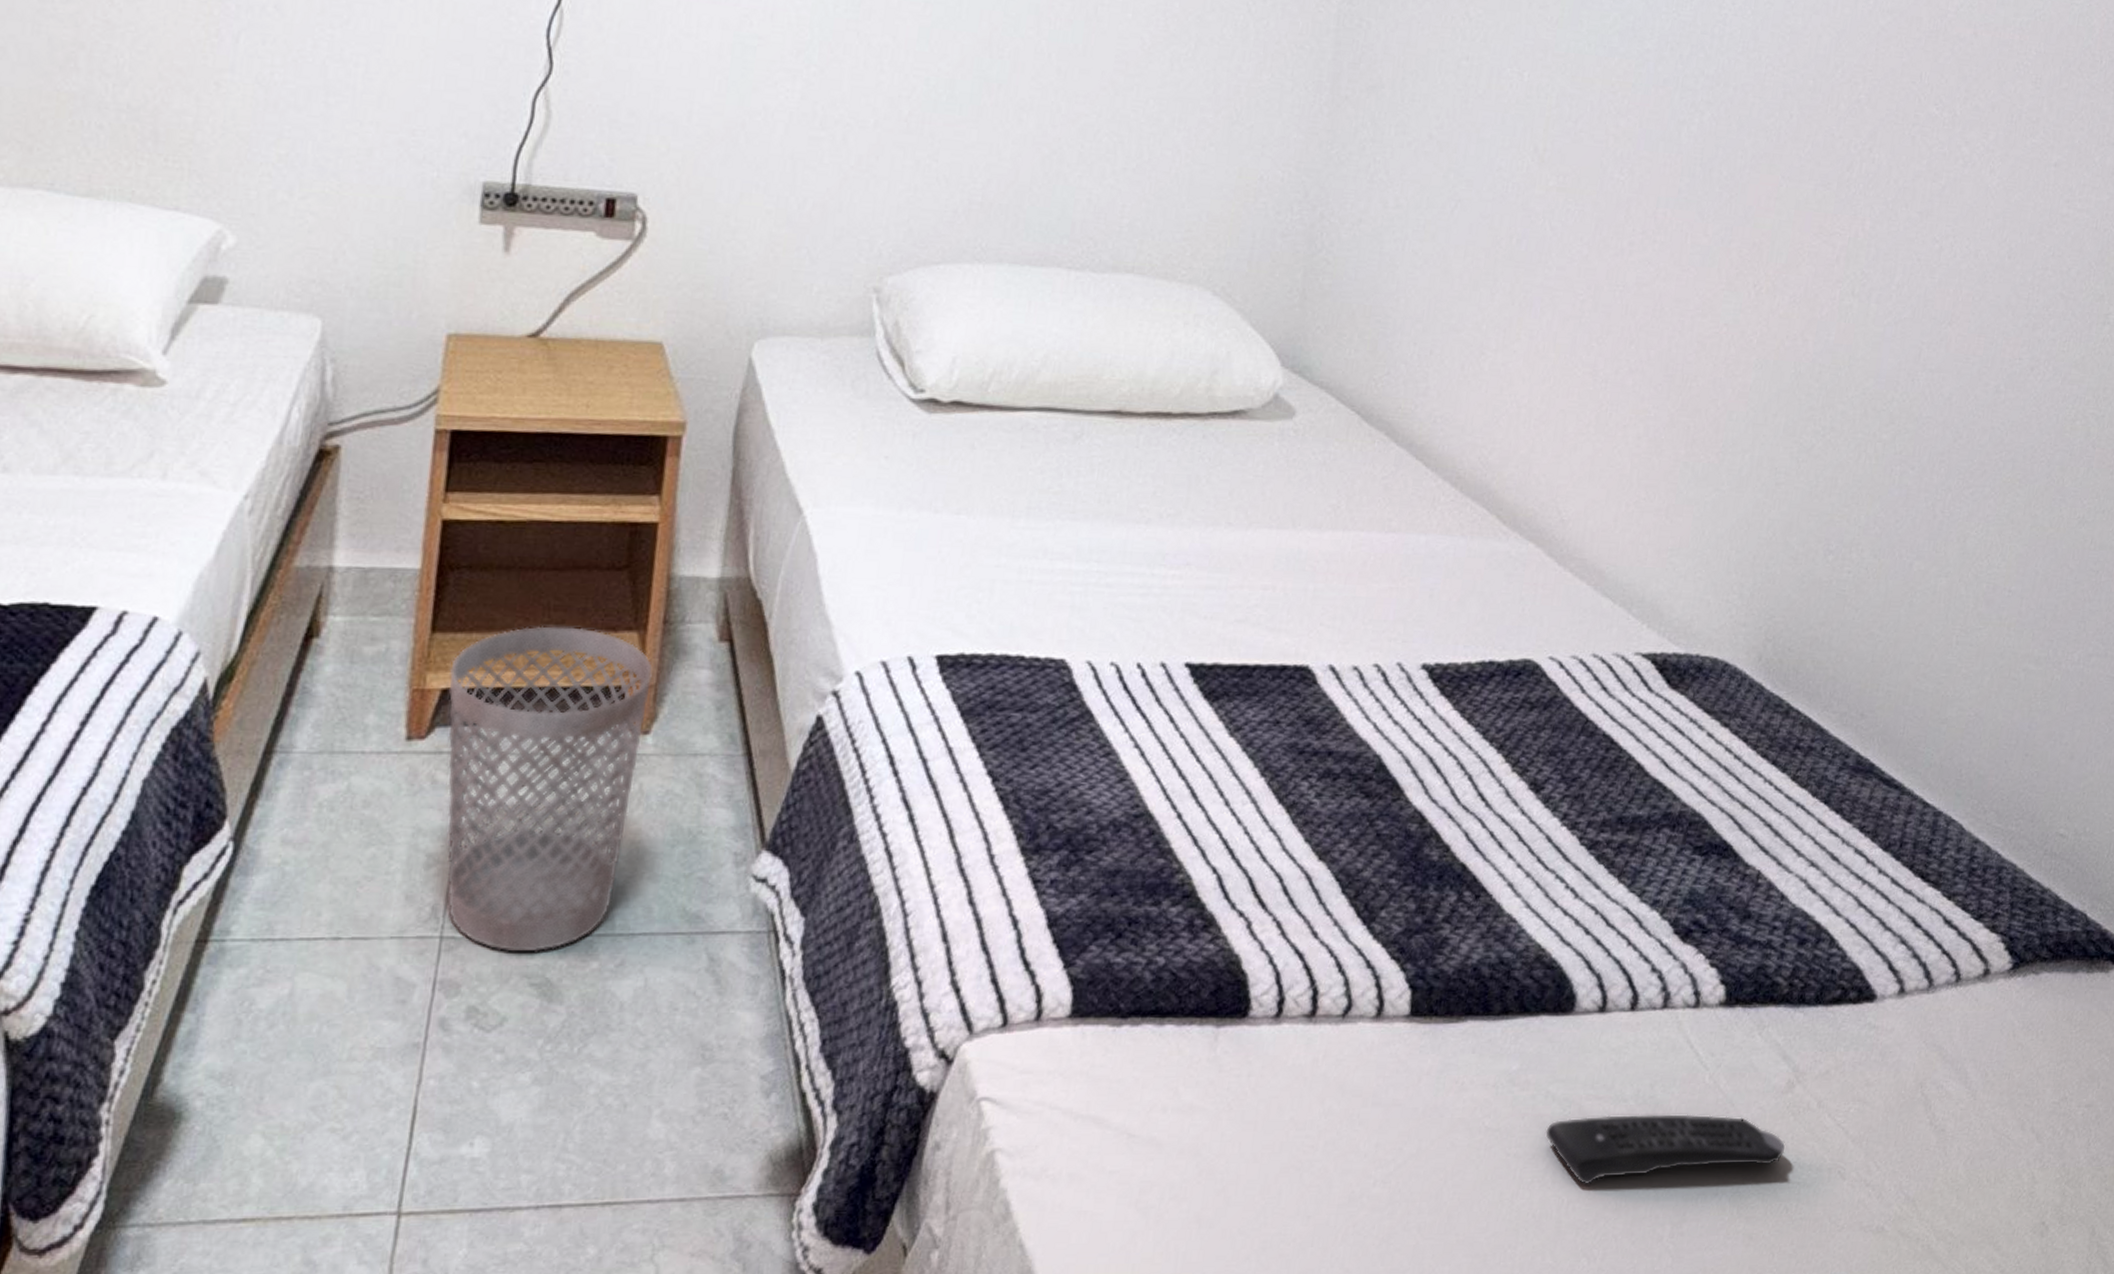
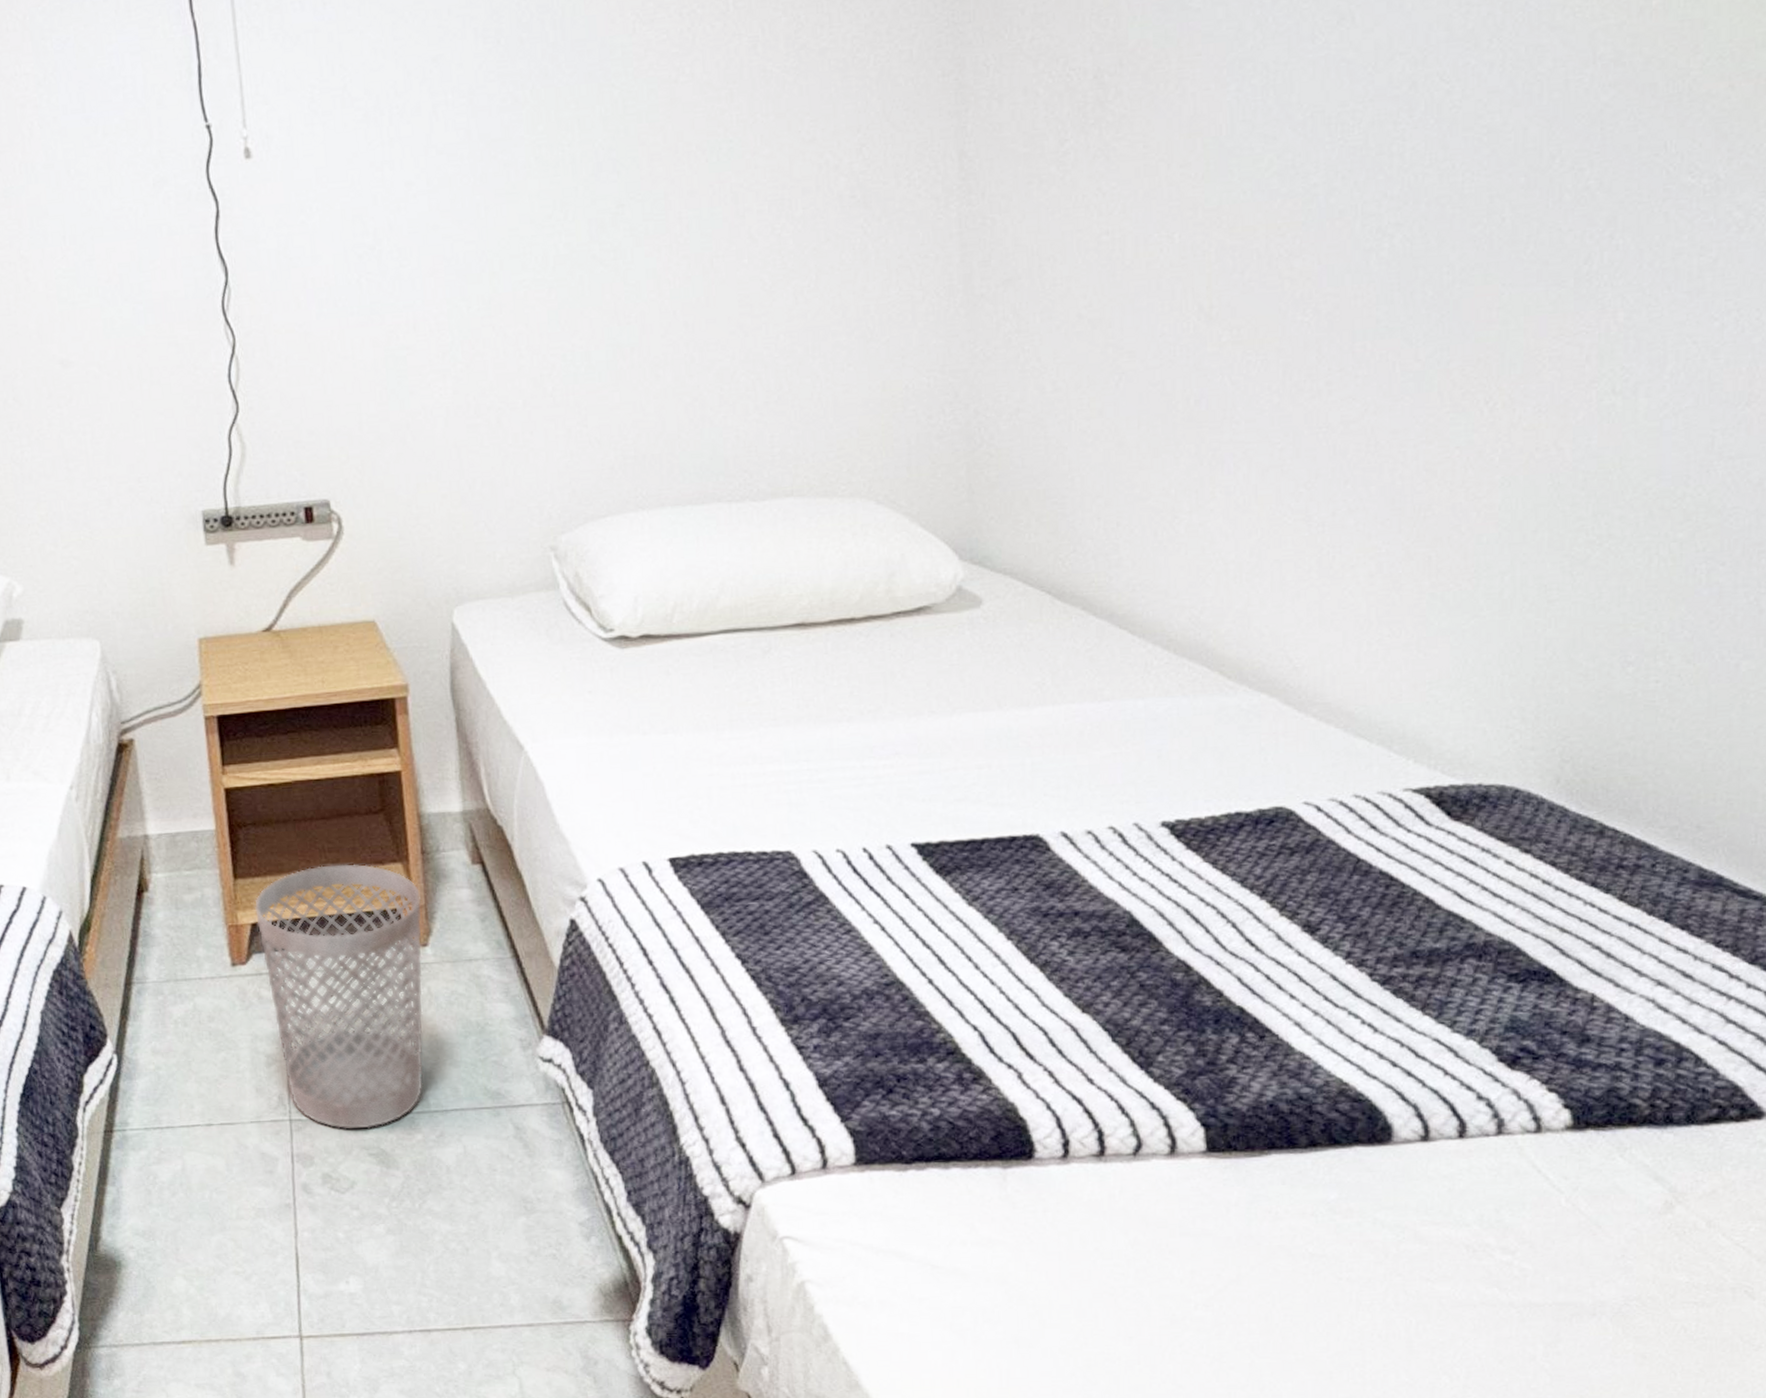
remote control: present [1546,1114,1786,1185] -> none [1379,1237,1673,1307]

